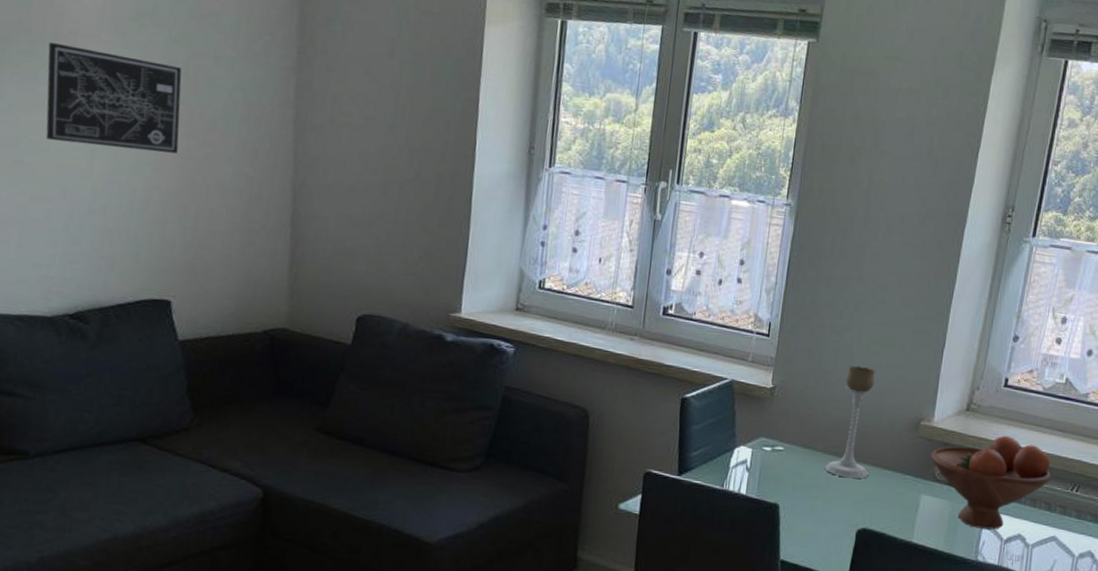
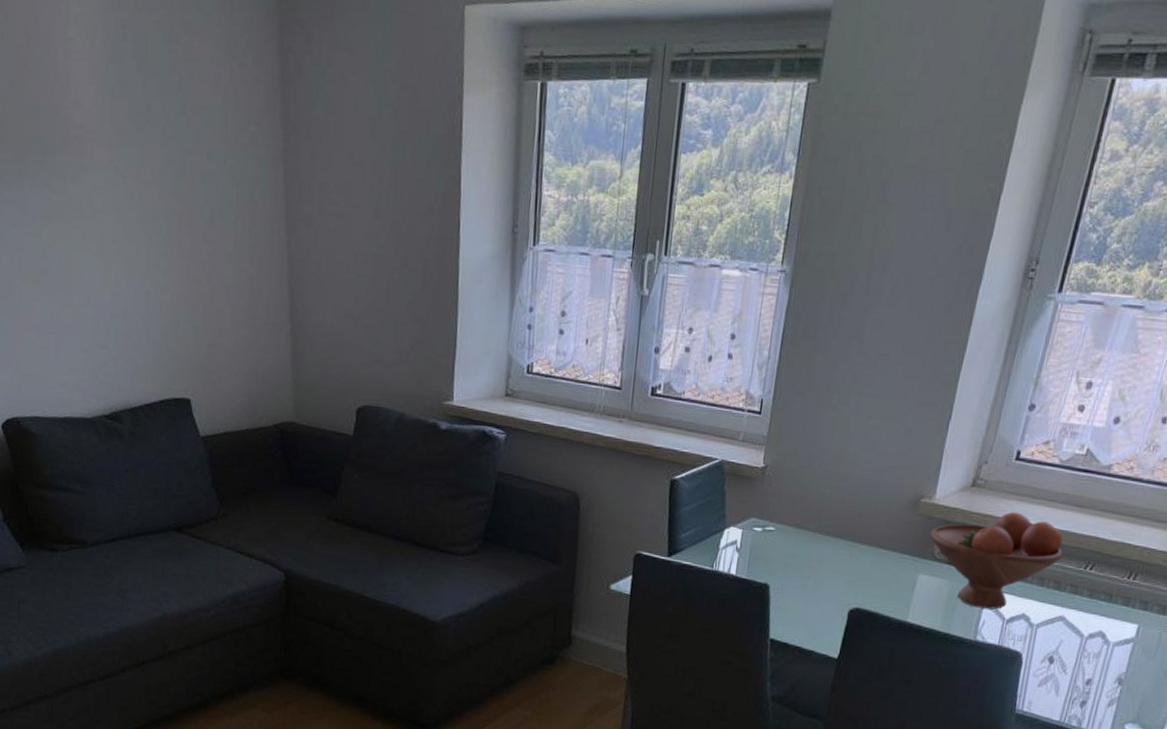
wall art: present [46,42,182,154] -> none [59,149,183,255]
candle holder: present [824,365,875,479] -> none [816,442,873,559]

